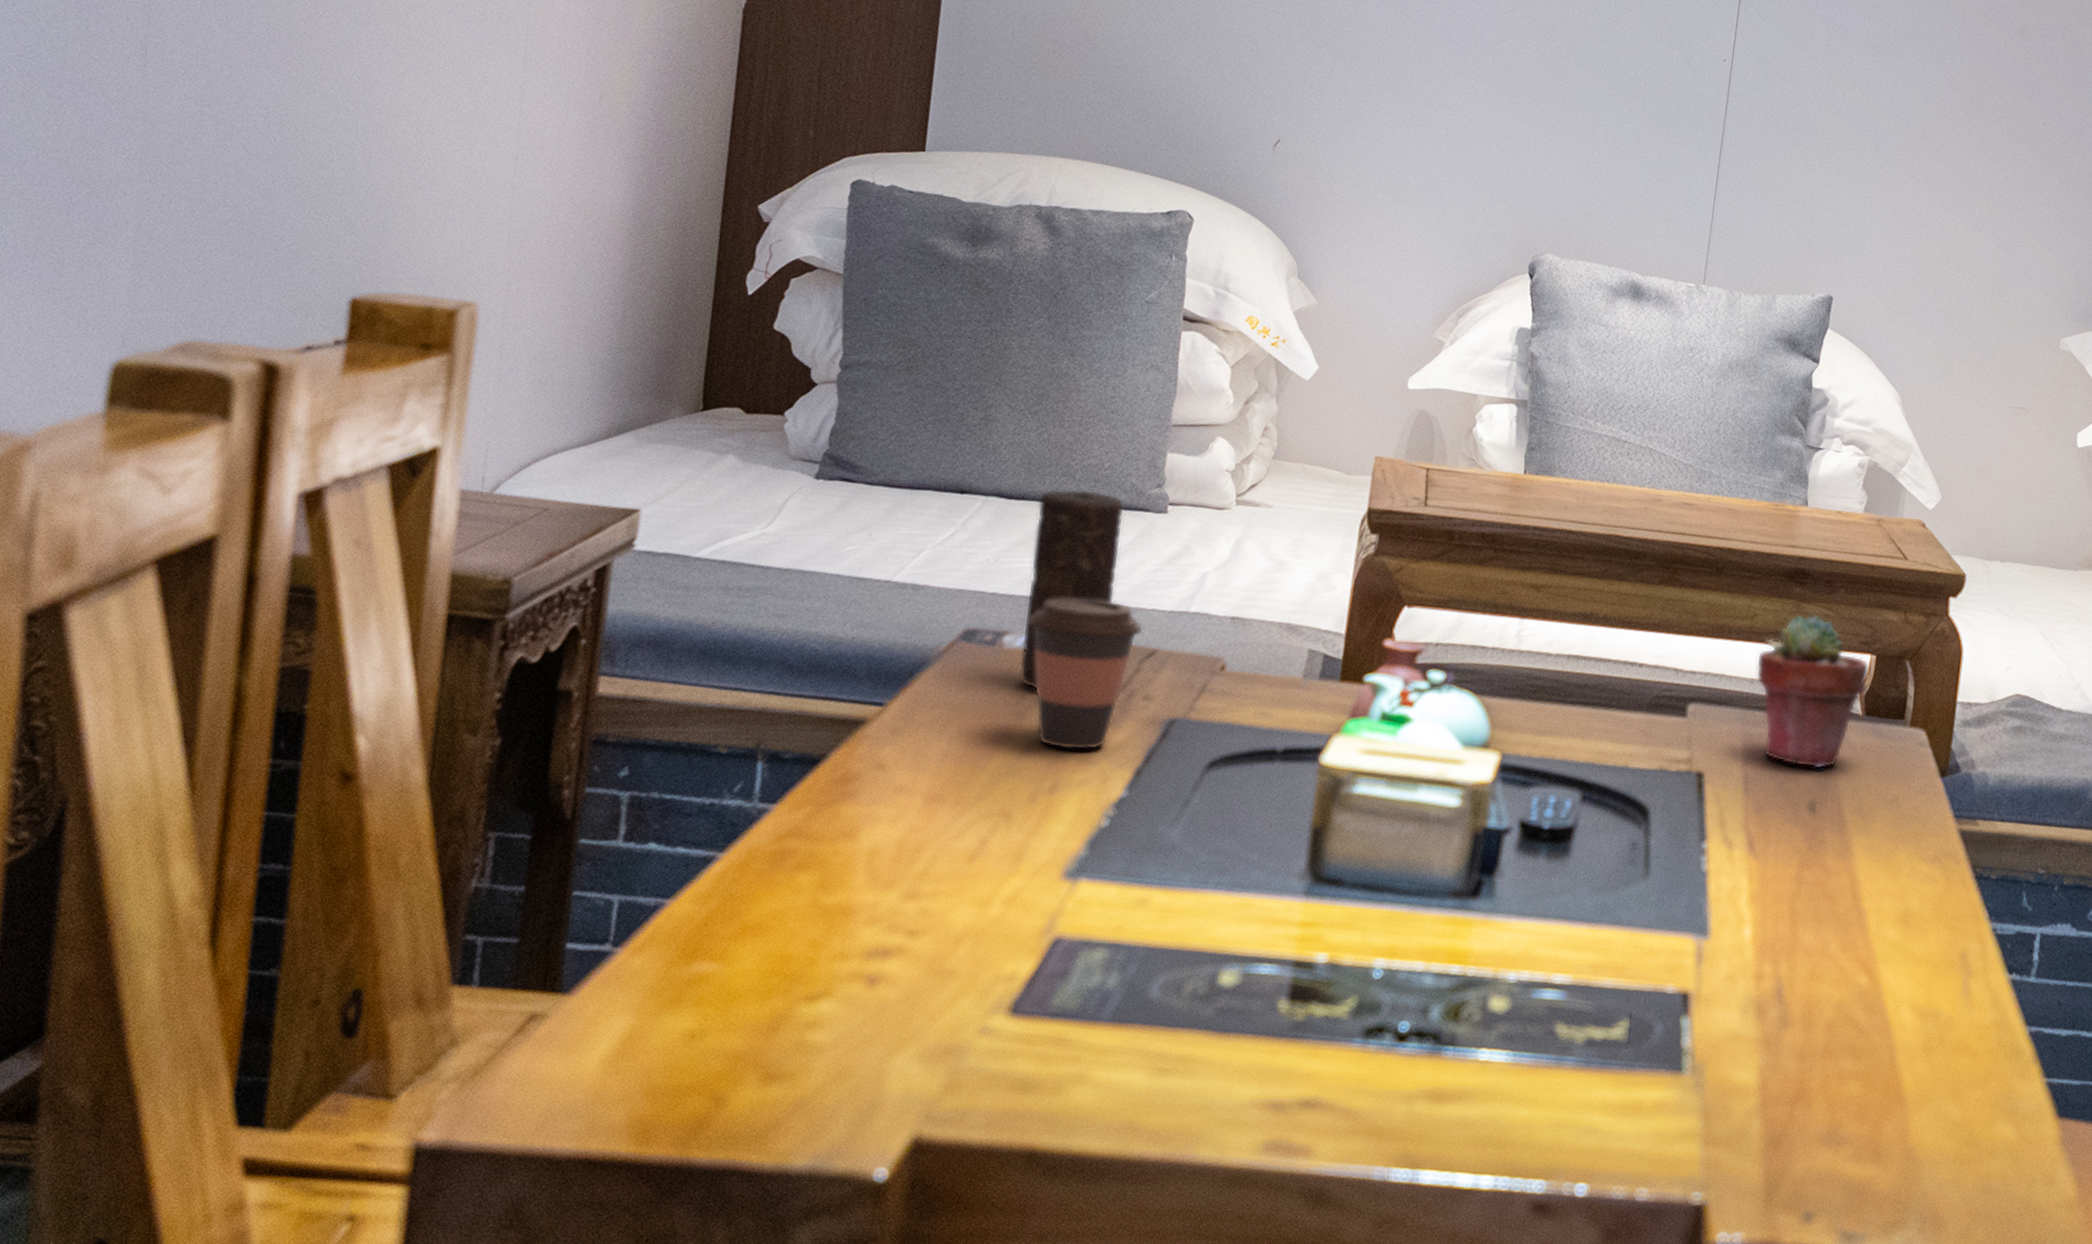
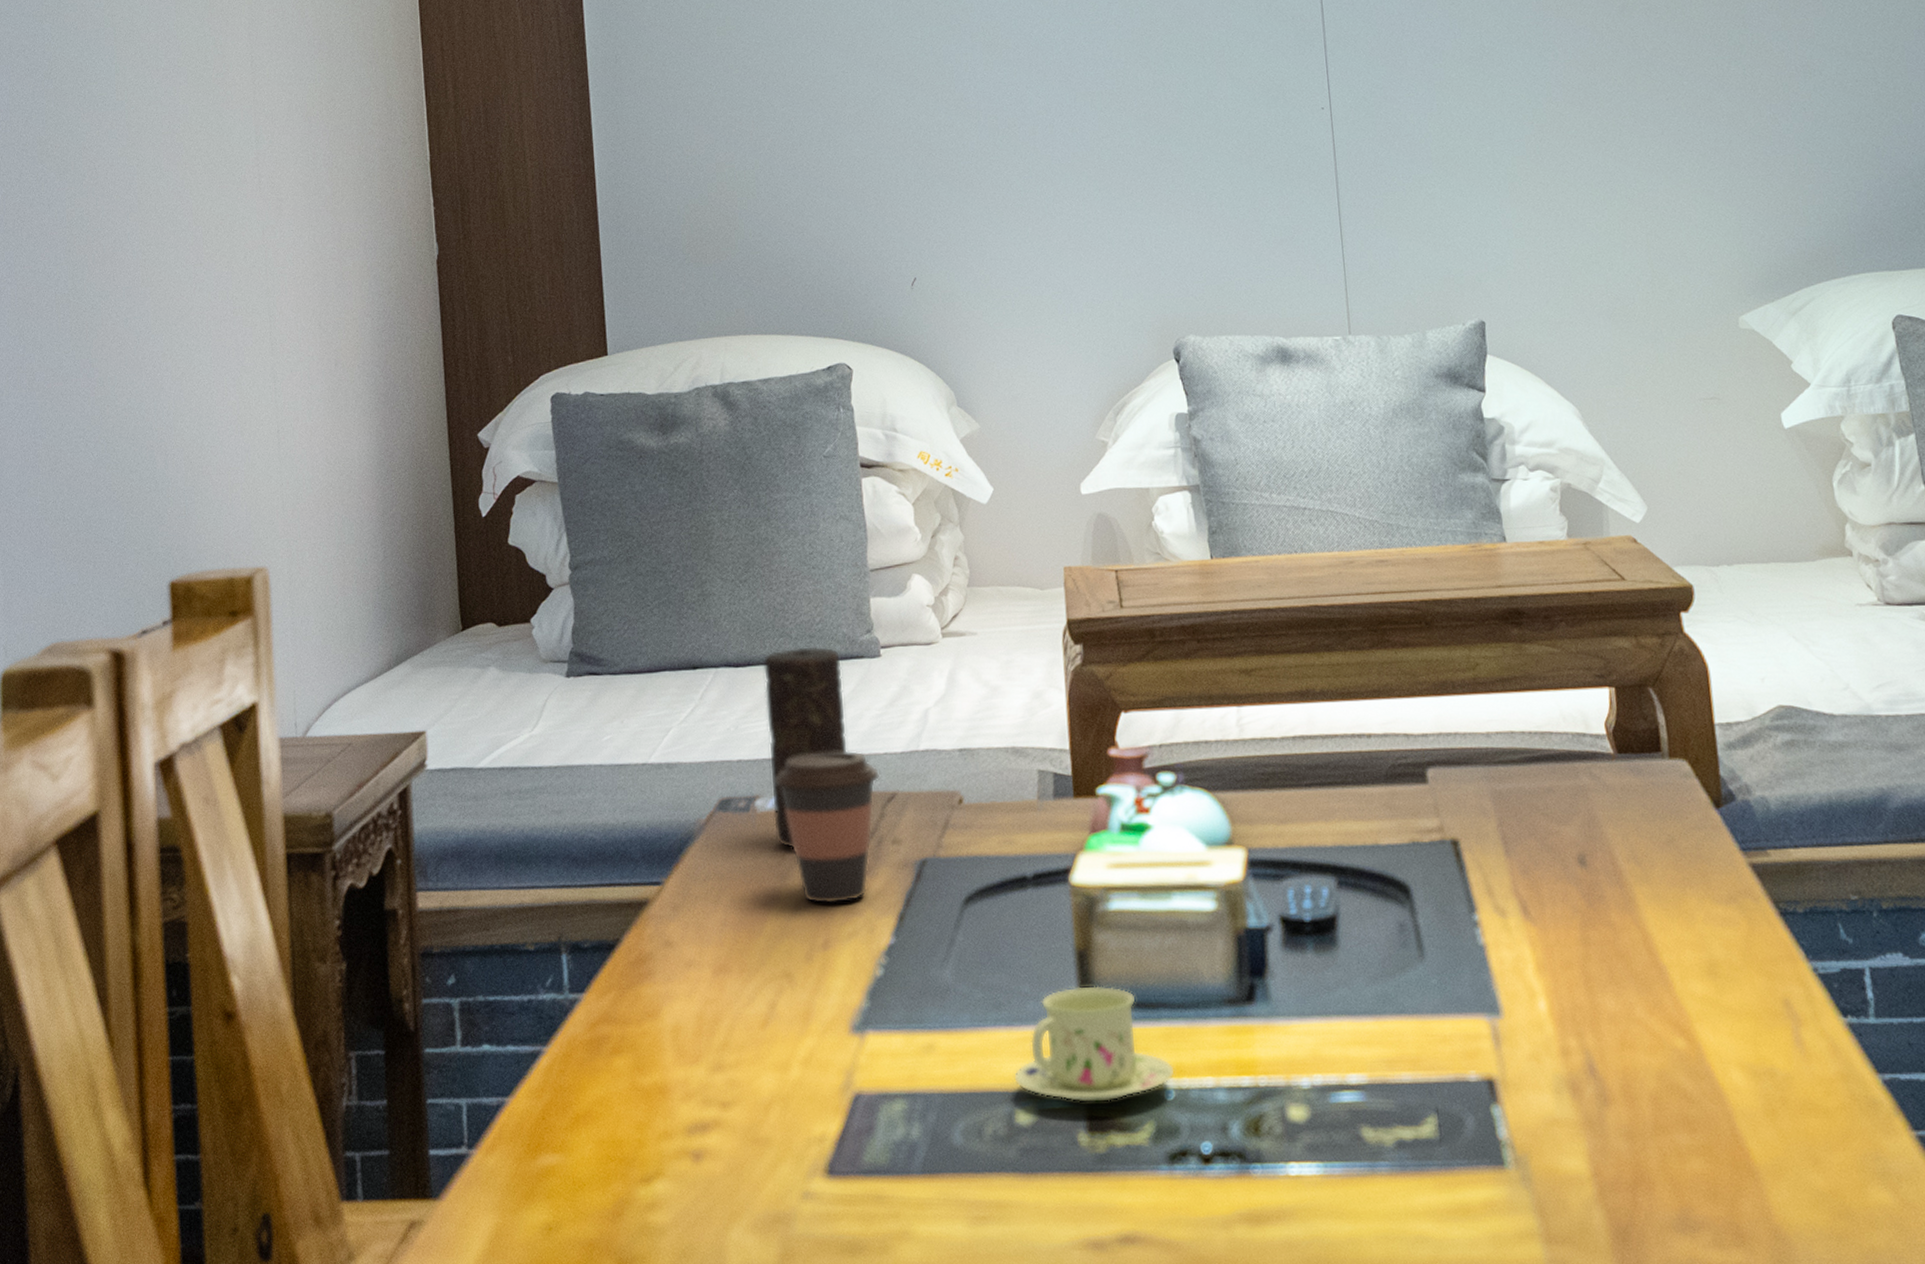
cup and saucer: none [1224,861,1388,974] -> present [1013,985,1175,1103]
potted succulent: present [1756,614,1870,769] -> none [1487,654,1613,819]

